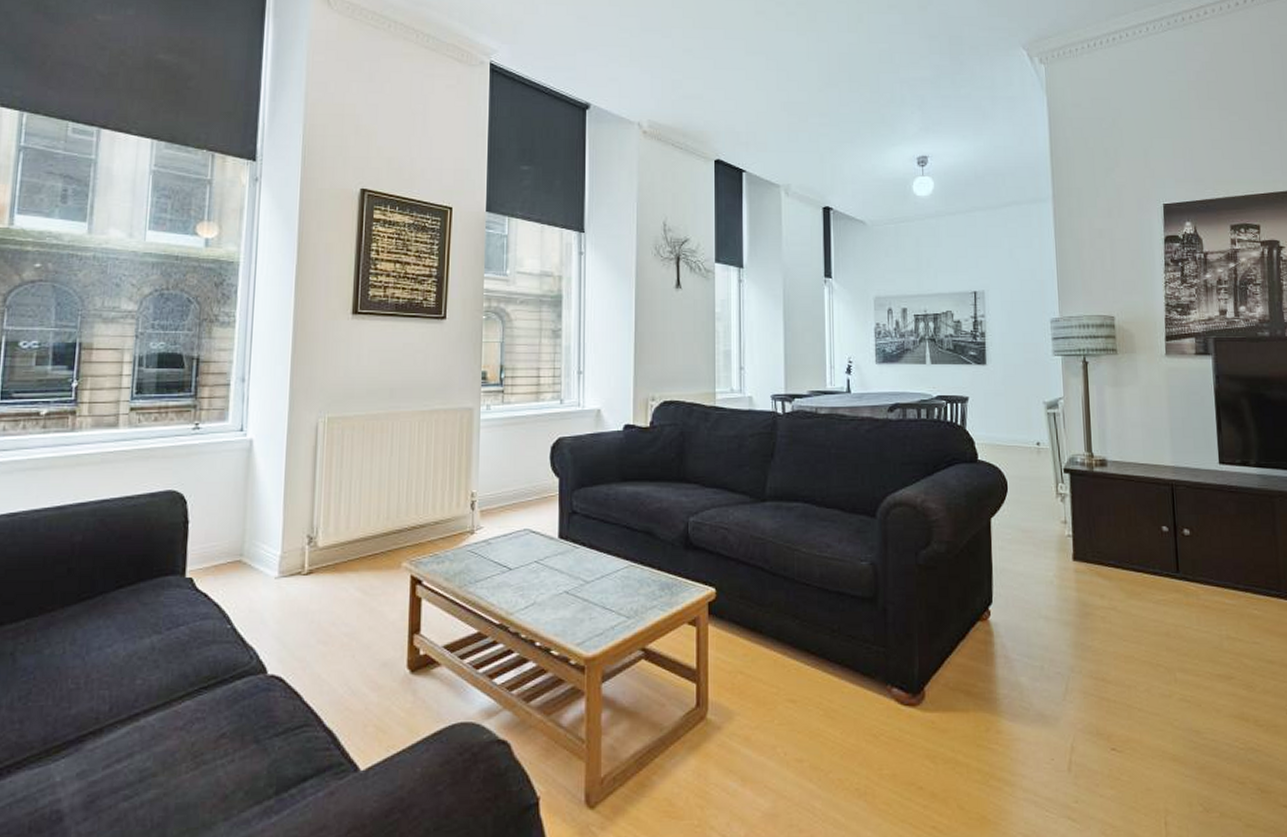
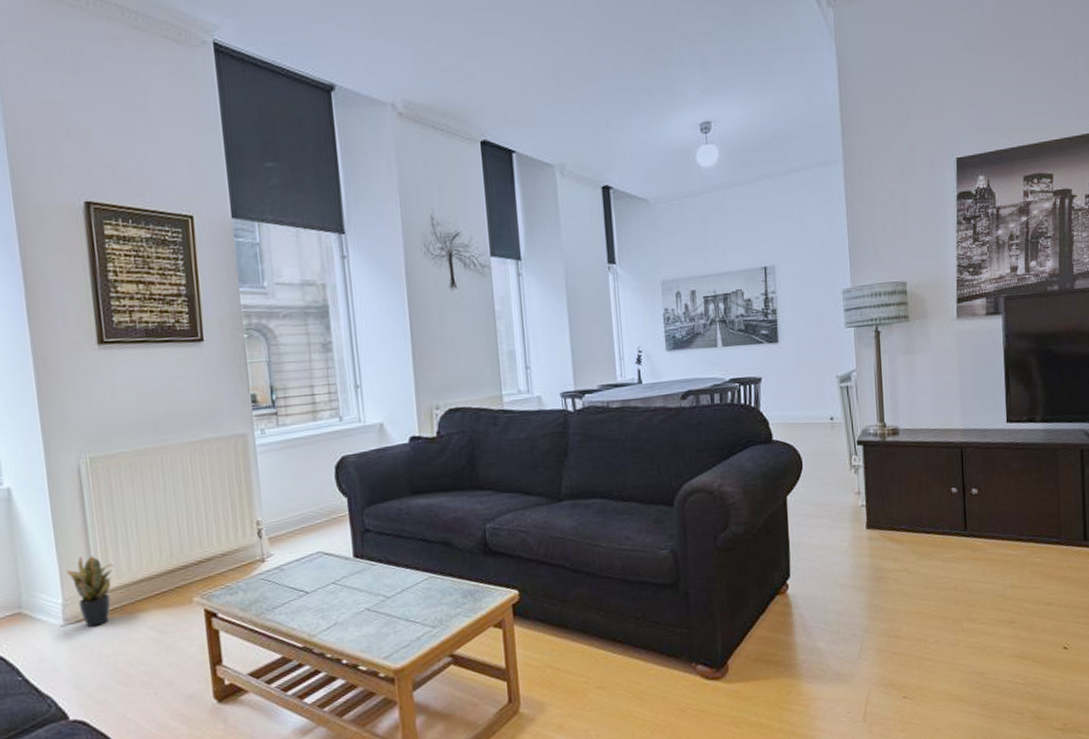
potted plant: none [289,511,334,582] -> present [66,555,115,627]

